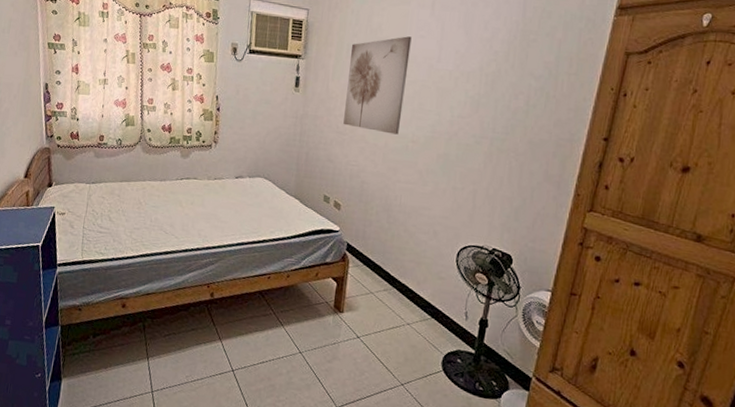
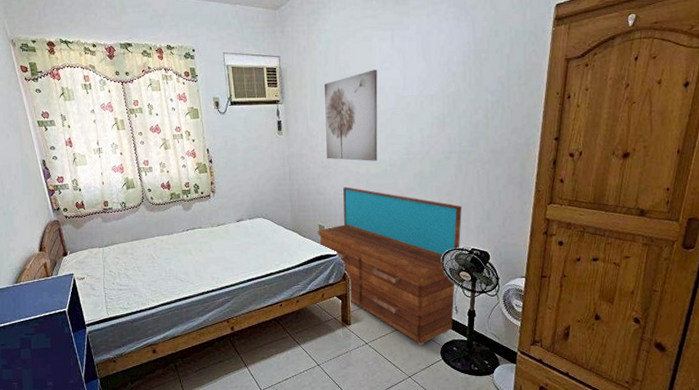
dresser: none [321,157,487,351] -> present [318,186,462,346]

